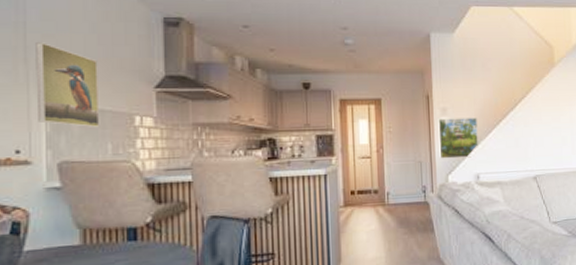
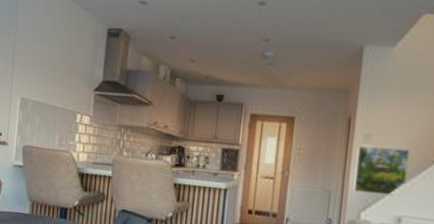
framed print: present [36,43,100,127] -> none [15,49,57,121]

